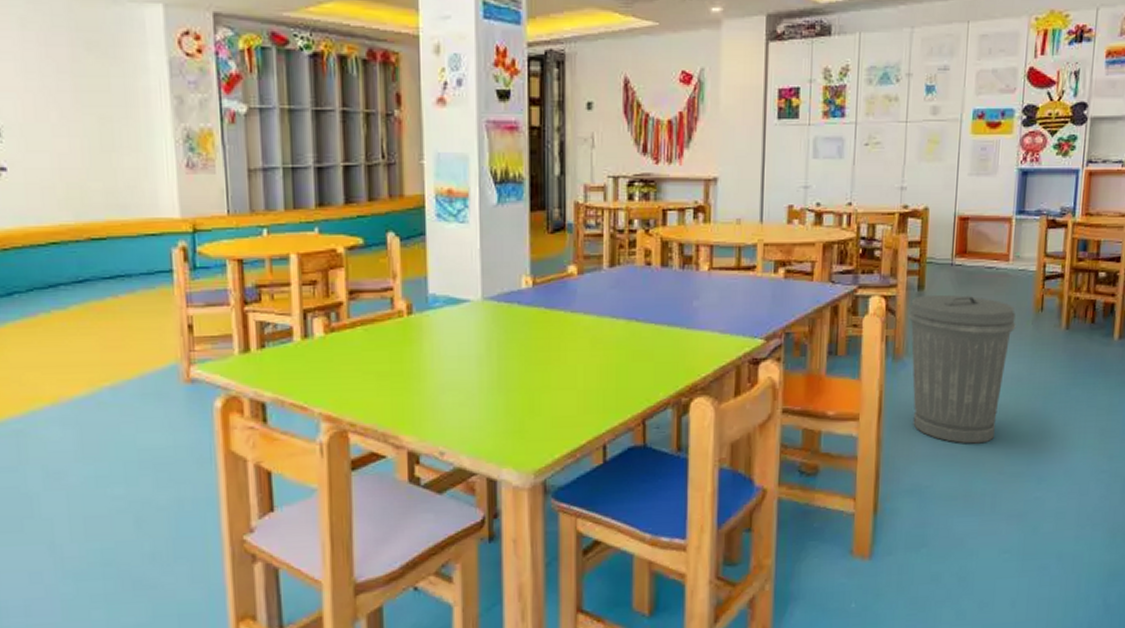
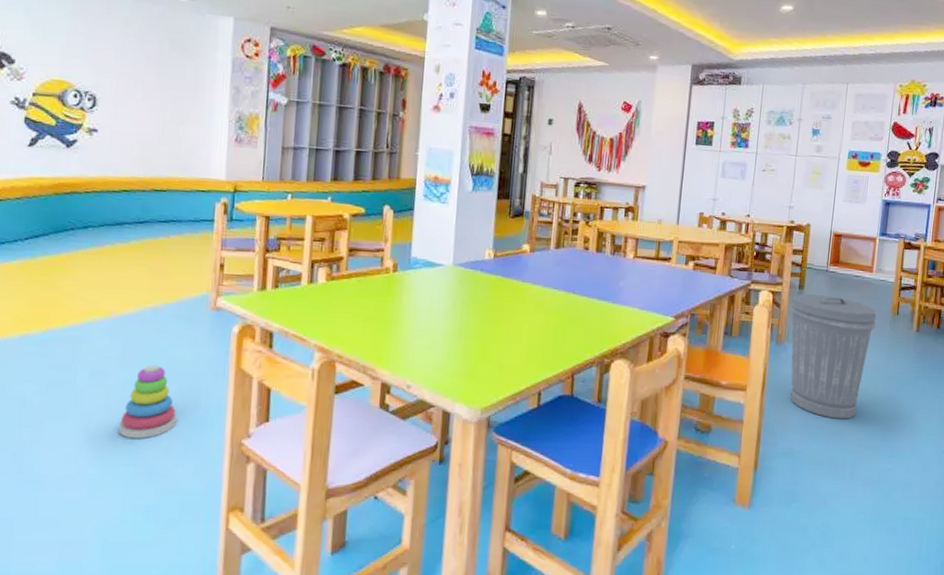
stacking toy: none [88,456,160,547] -> present [118,365,178,438]

